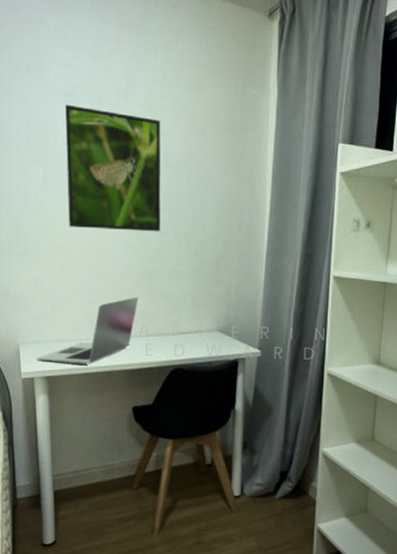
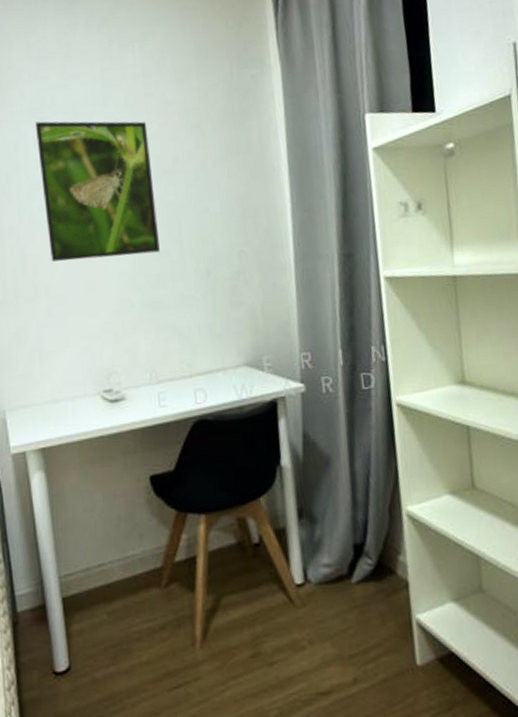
laptop: present [36,297,139,365] -> none [26,335,143,430]

